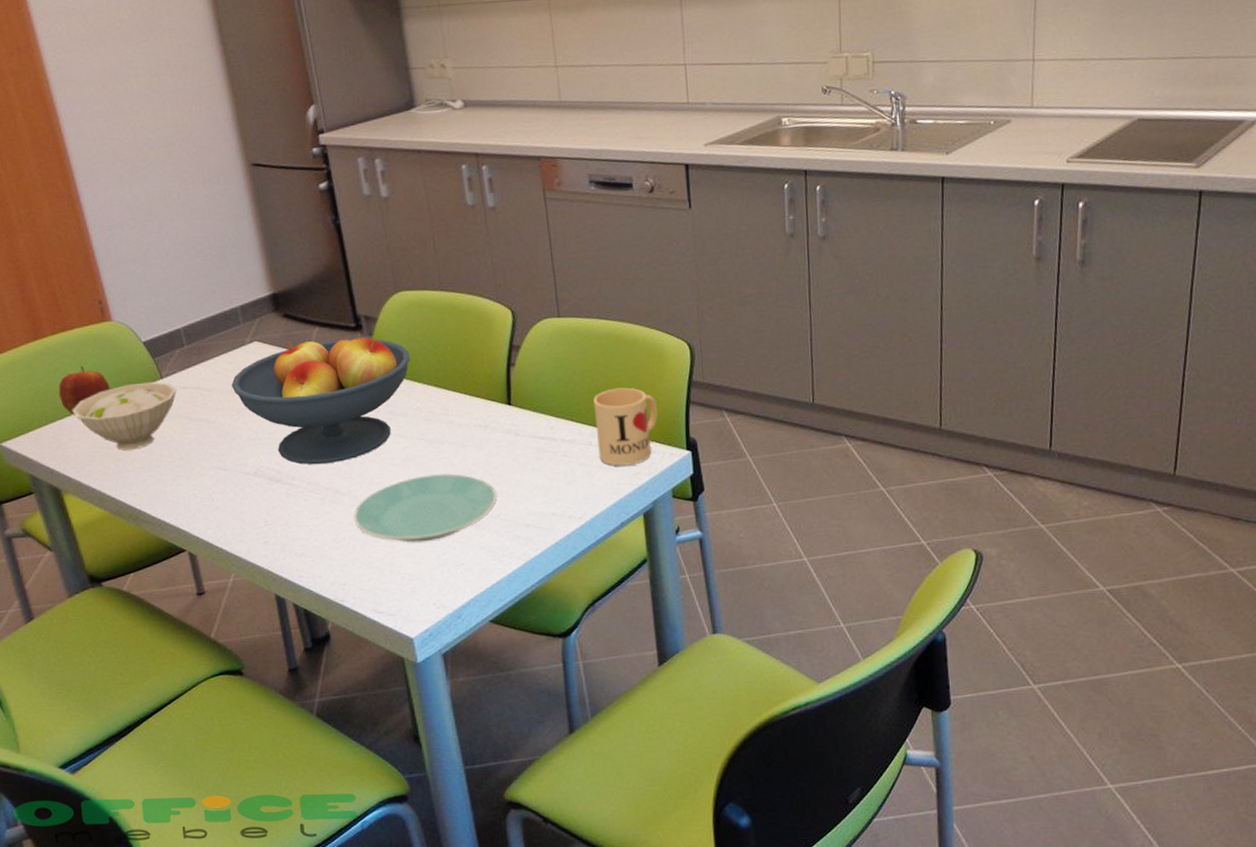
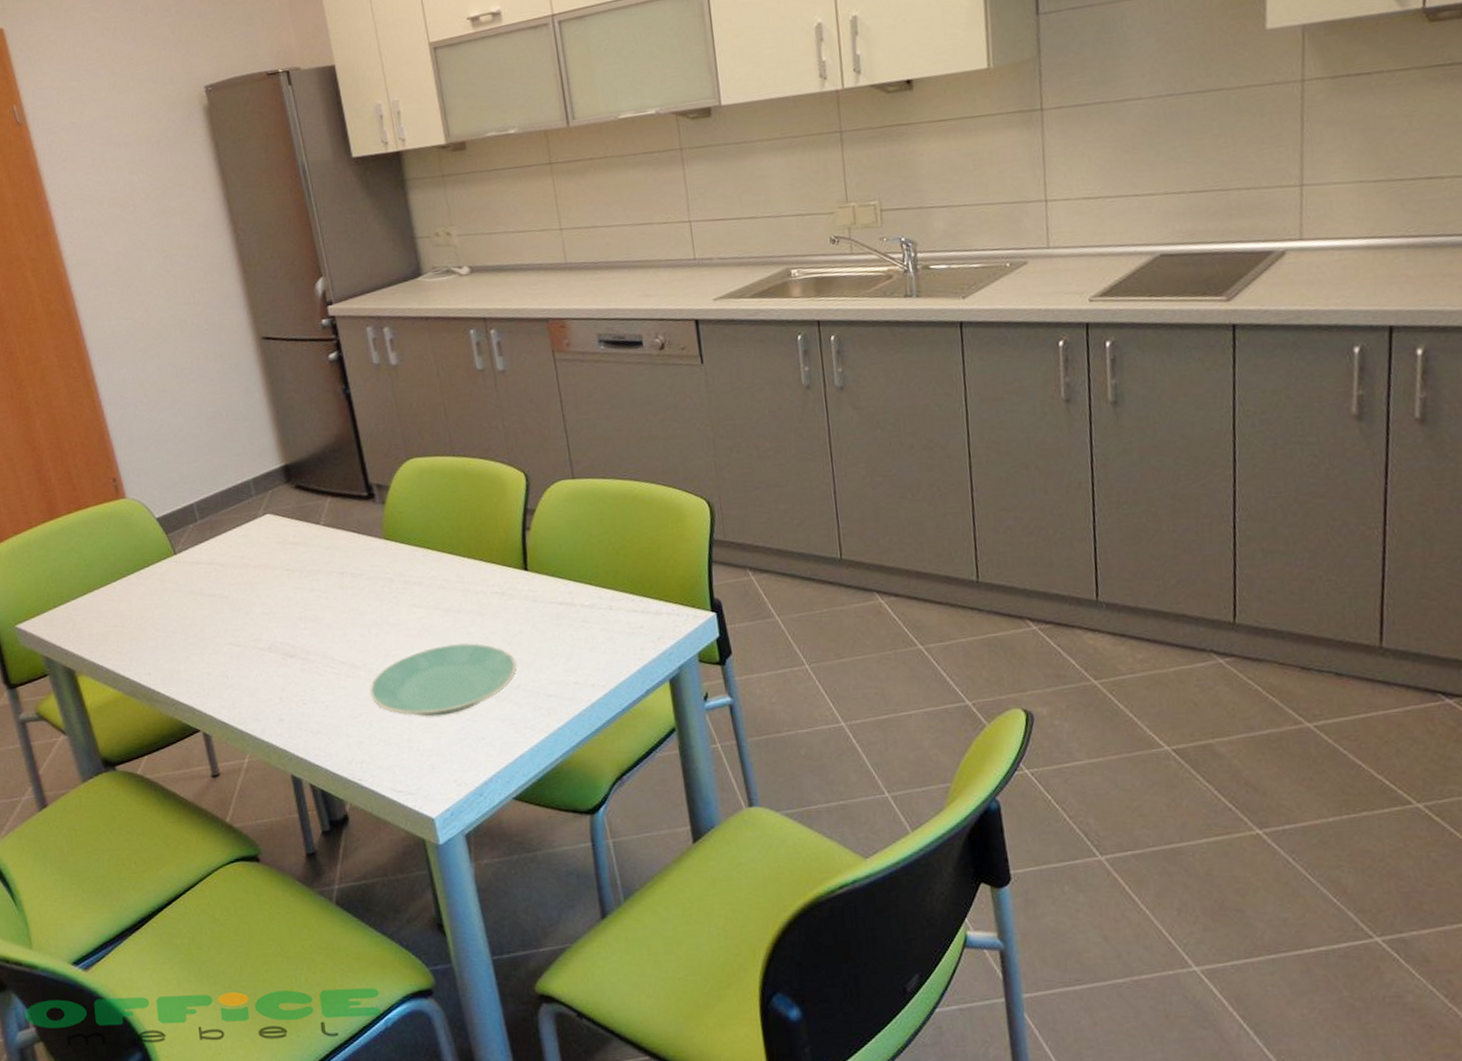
apple: present [58,366,110,416] -> none [73,545,124,595]
bowl: present [72,381,177,451] -> none [86,558,191,629]
fruit bowl: present [231,333,410,465] -> none [244,501,424,639]
mug: present [593,387,658,466] -> none [612,548,680,631]

